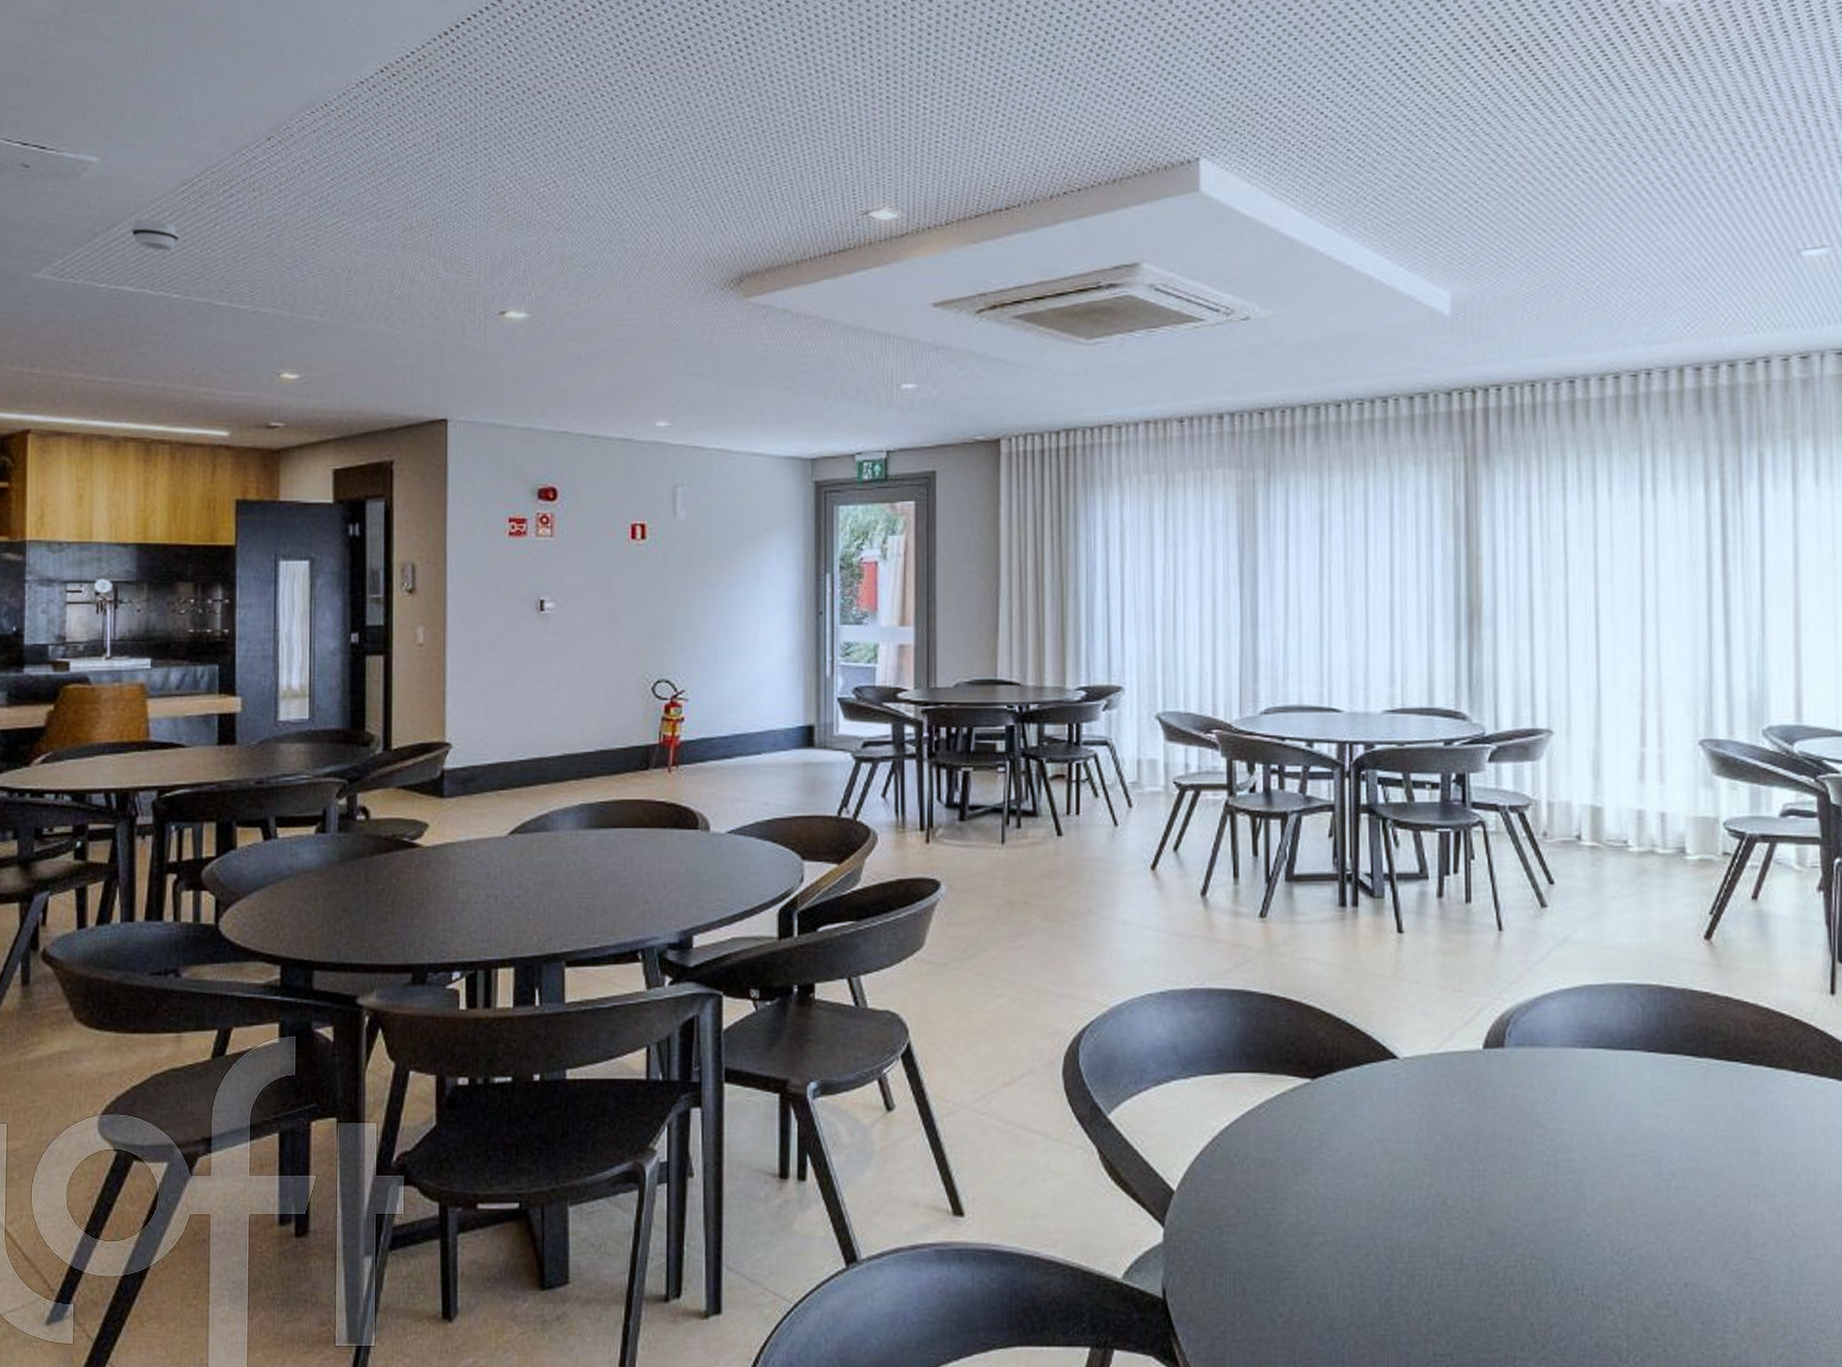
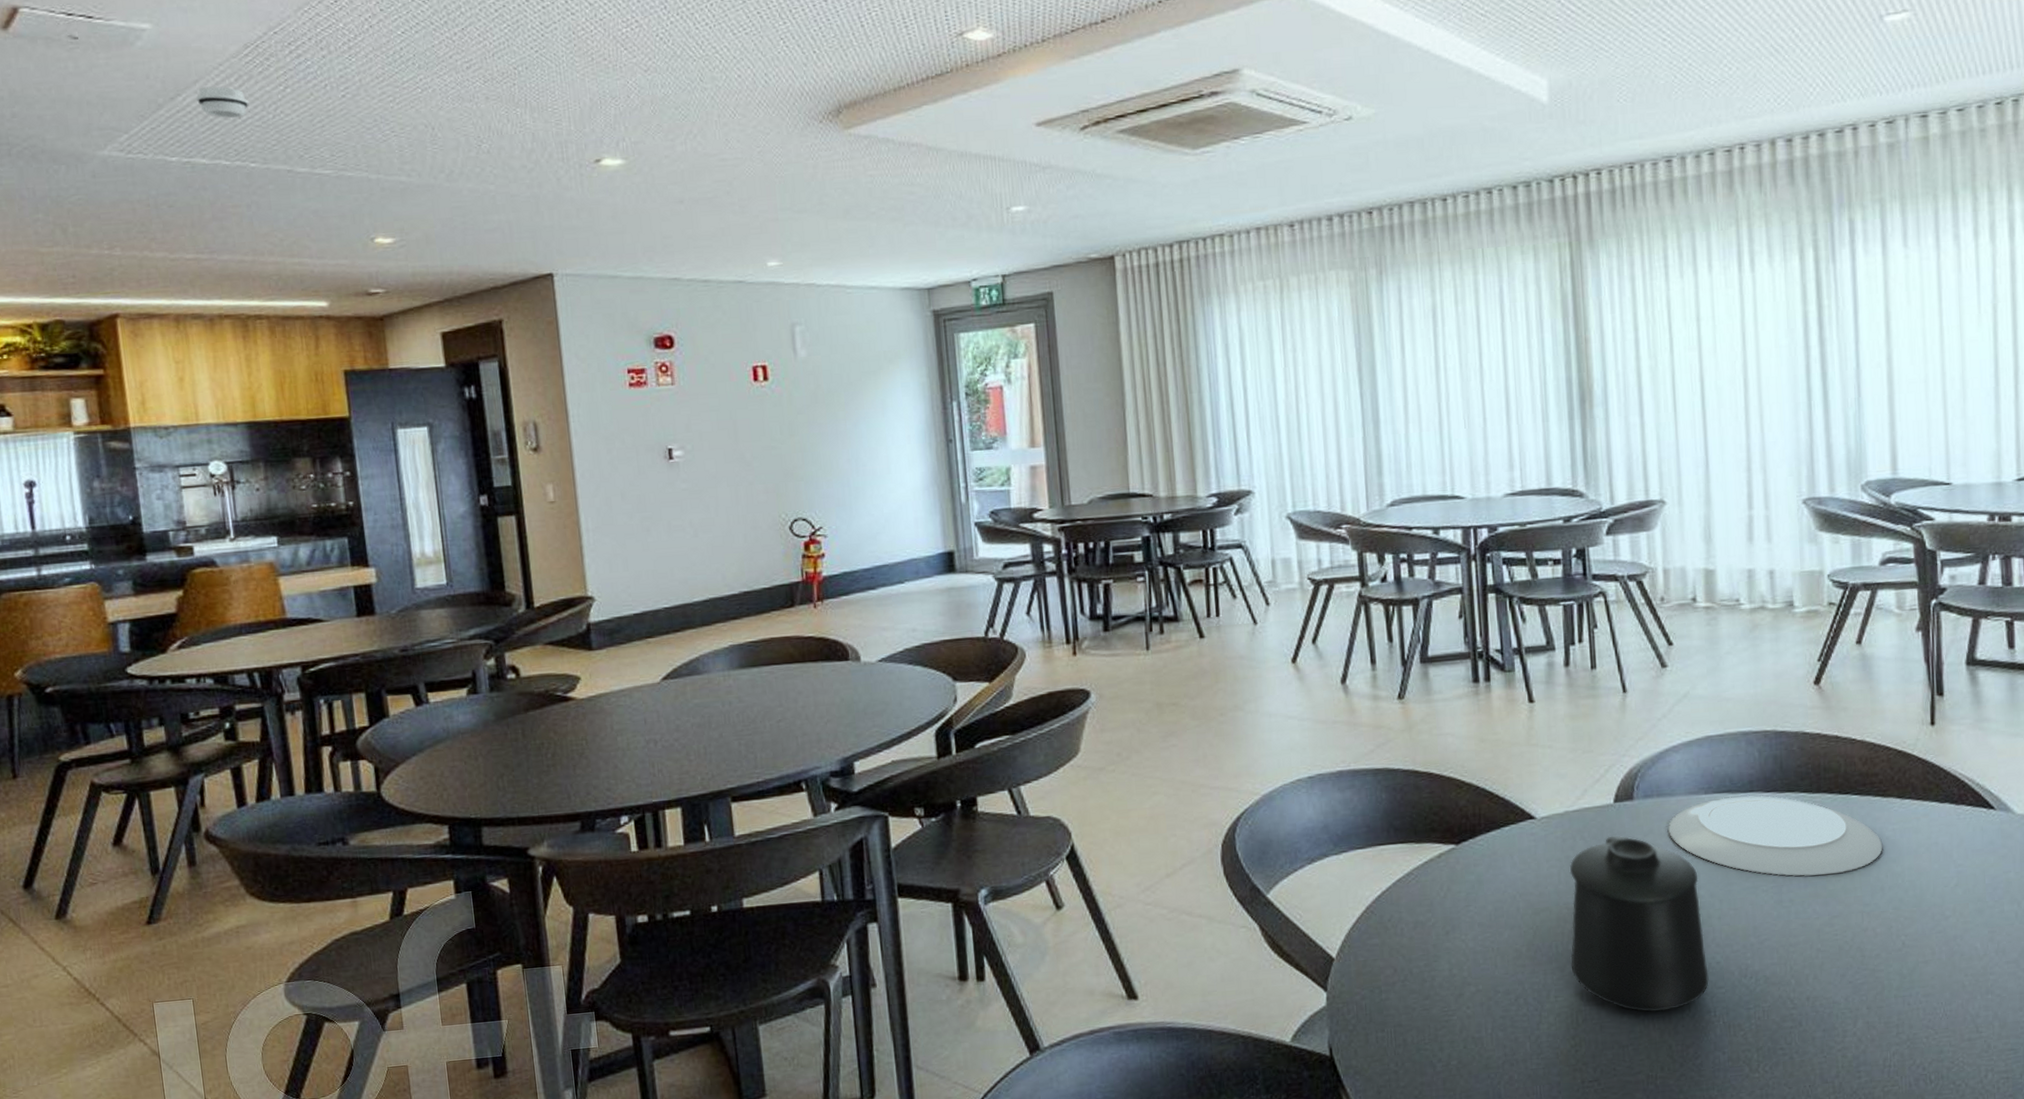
mug: none [1428,1084,1578,1284] -> present [1569,835,1709,1012]
plate: none [1539,1053,1774,1149] -> present [1667,795,1883,877]

